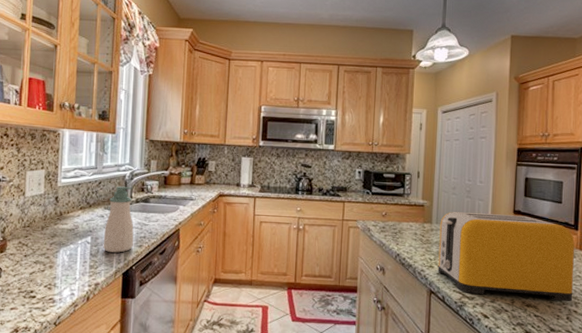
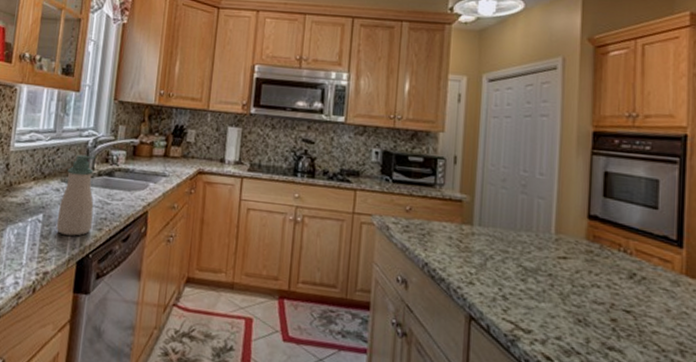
toaster: present [437,211,575,302] -> none [480,211,678,349]

